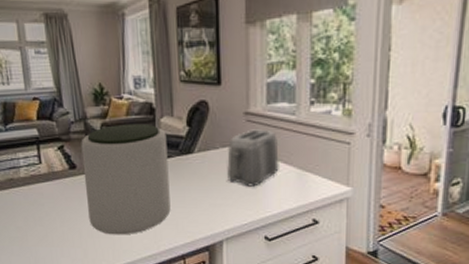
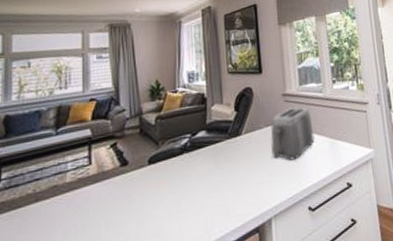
plant pot: present [81,123,171,235] -> none [135,112,221,233]

